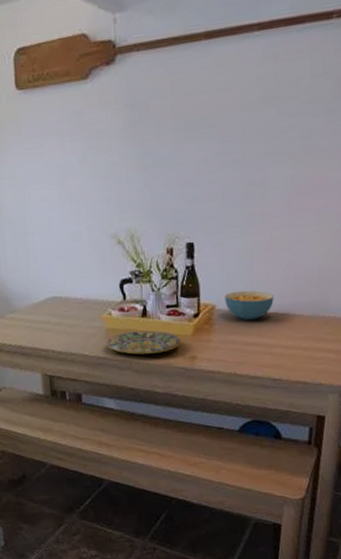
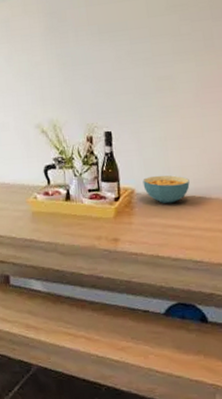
plate: present [106,330,181,355] -> none [32,213,103,237]

